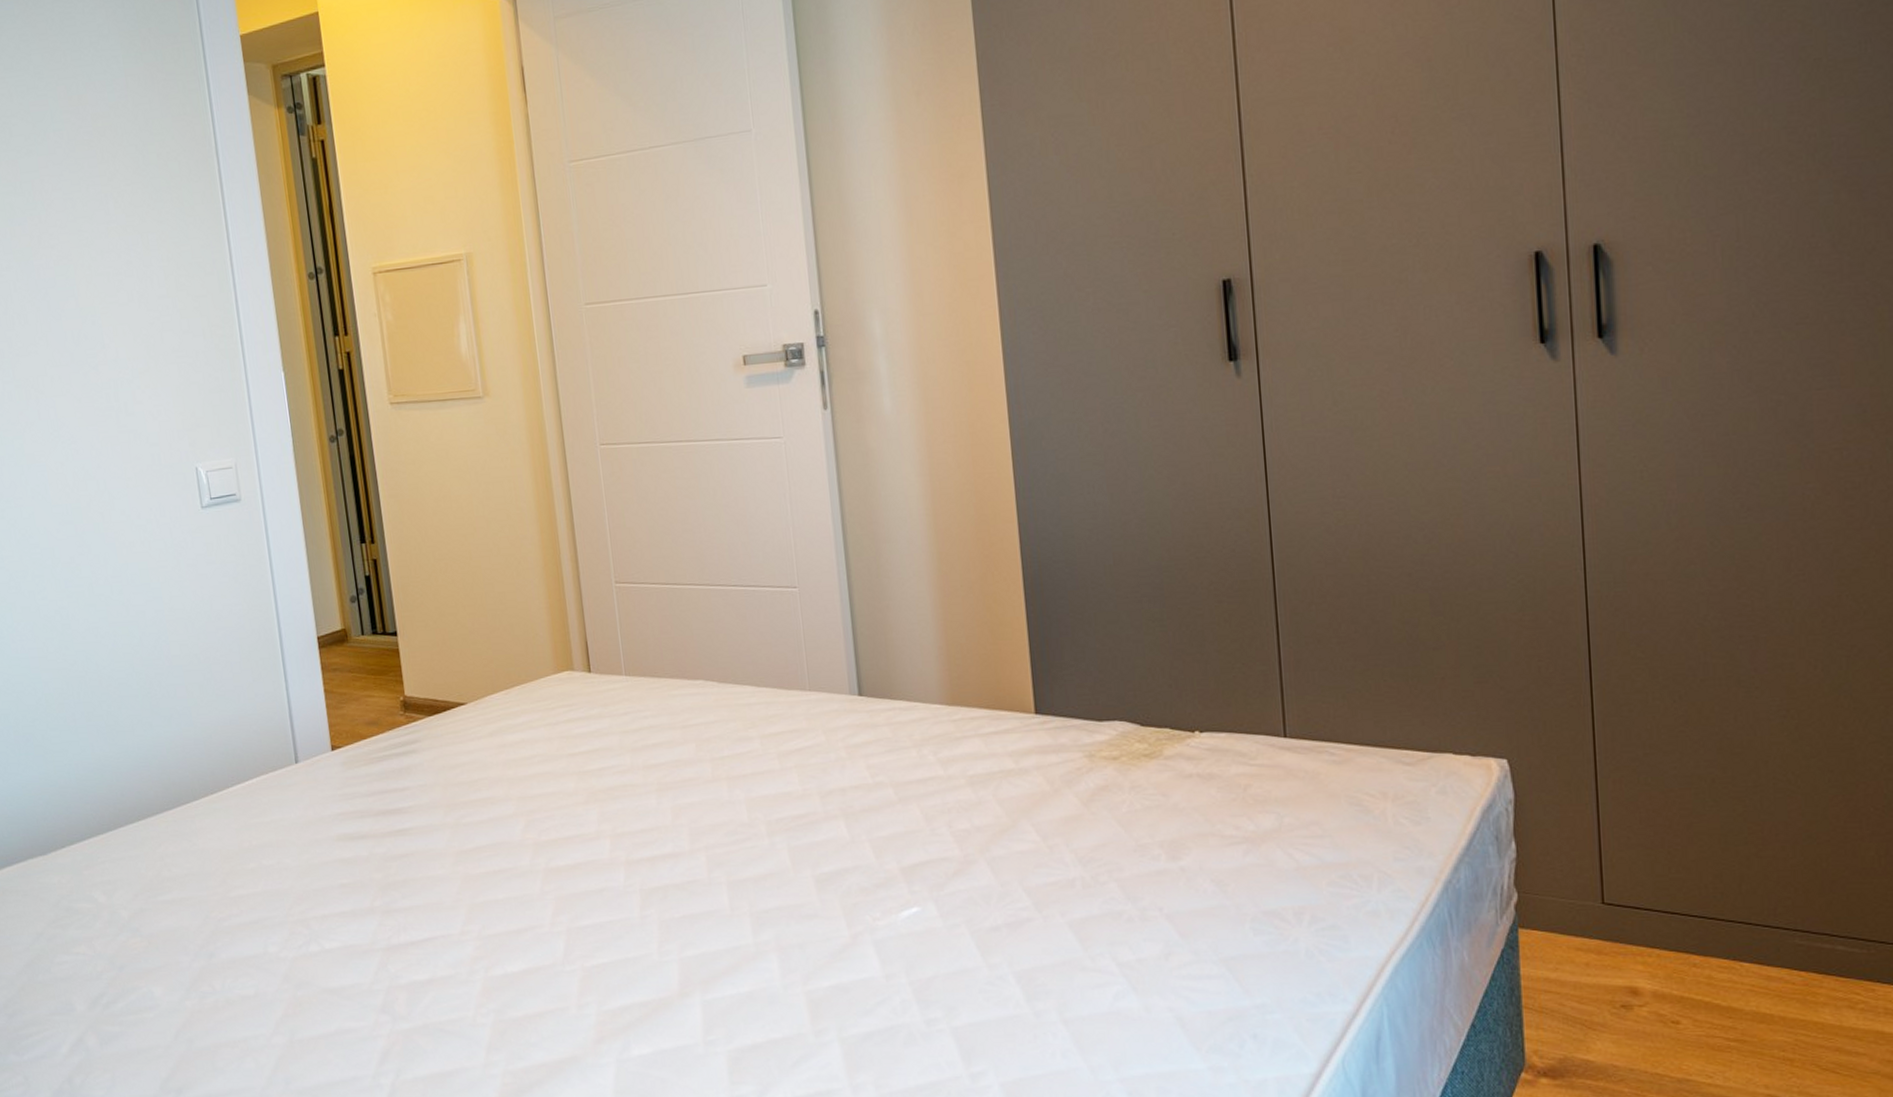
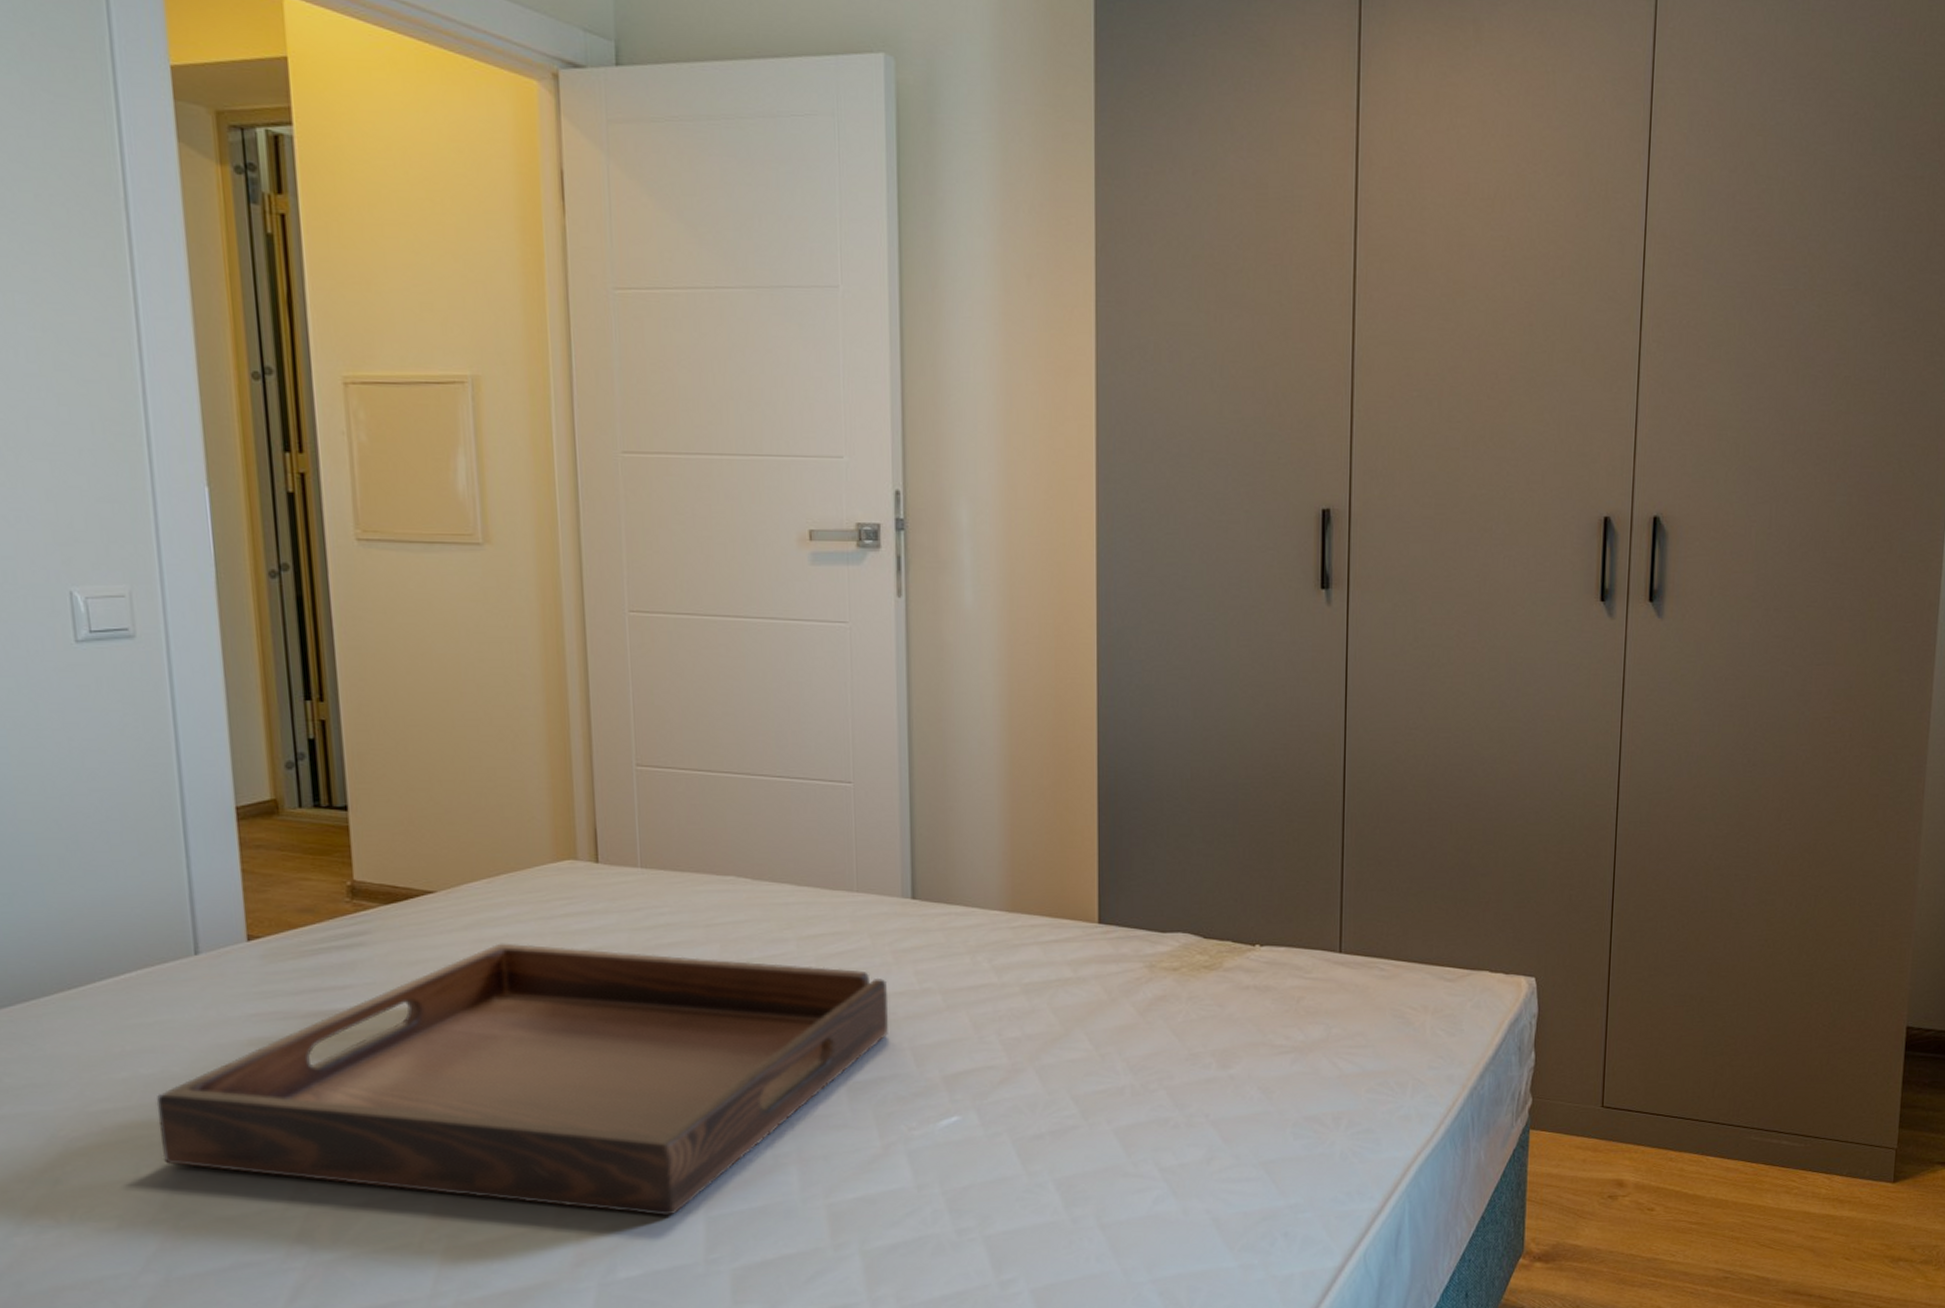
serving tray: none [275,747,848,999] -> present [156,943,889,1217]

